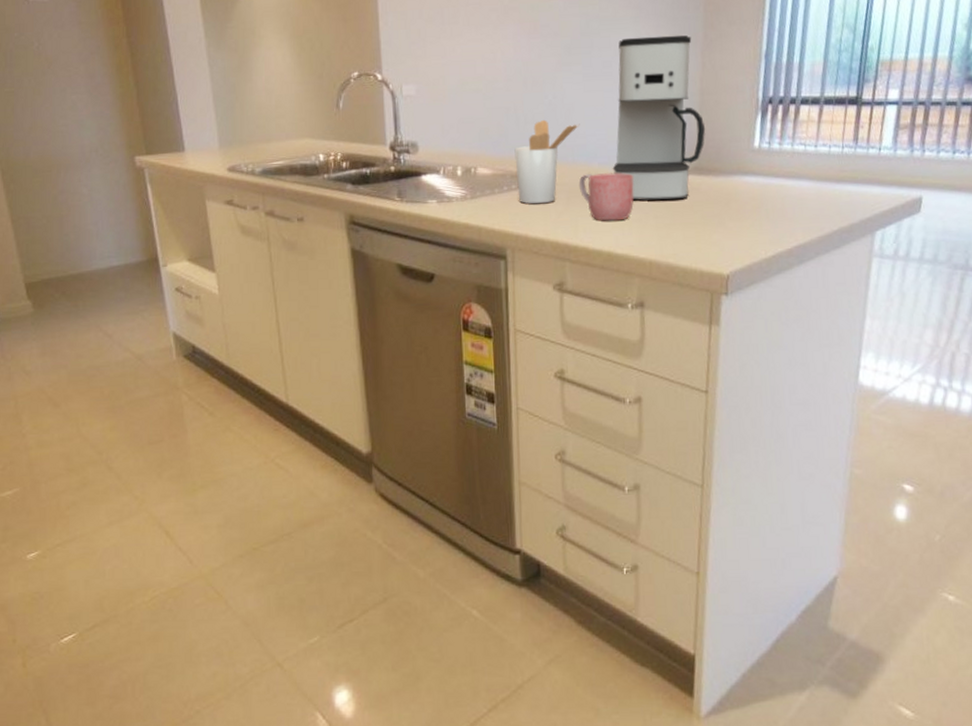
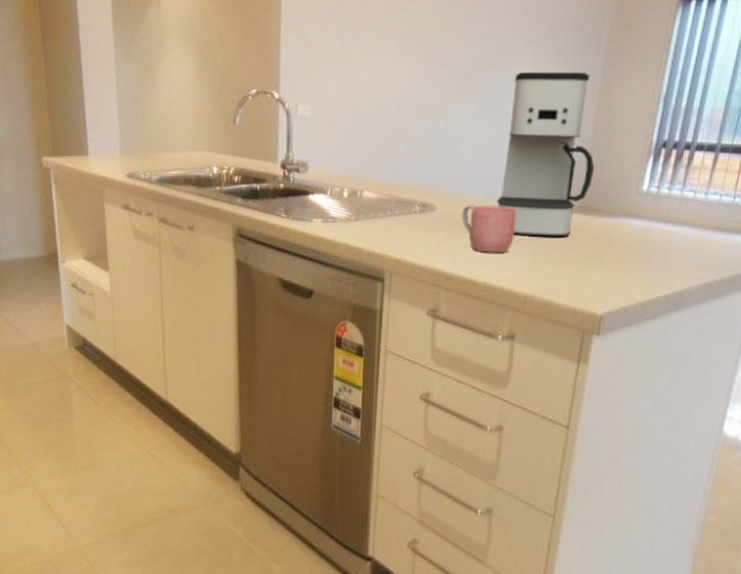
utensil holder: present [514,119,580,204] -> none [401,148,469,231]

